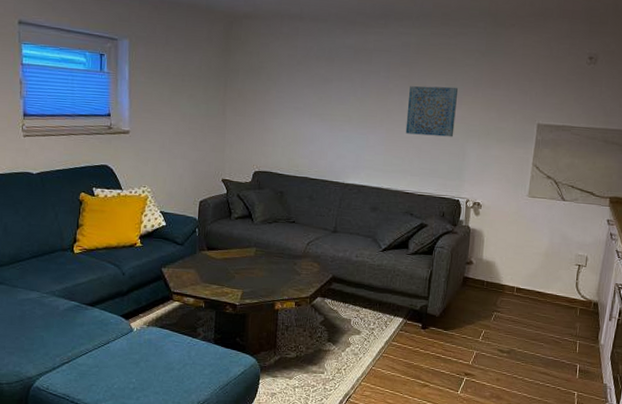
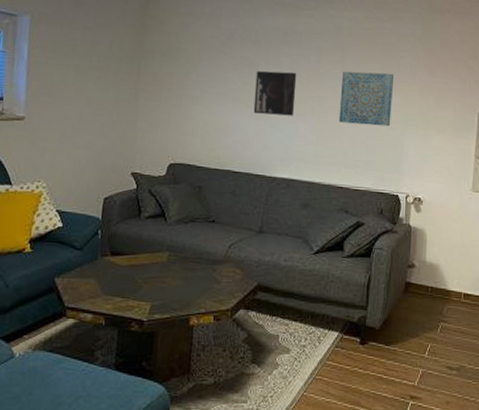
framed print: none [327,86,368,128] -> present [253,70,297,116]

